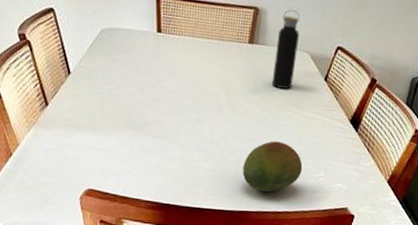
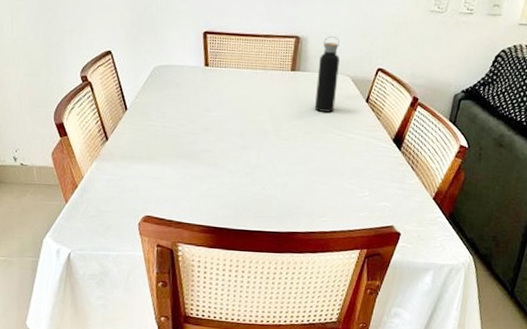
fruit: present [242,141,303,192] -> none [289,163,347,213]

